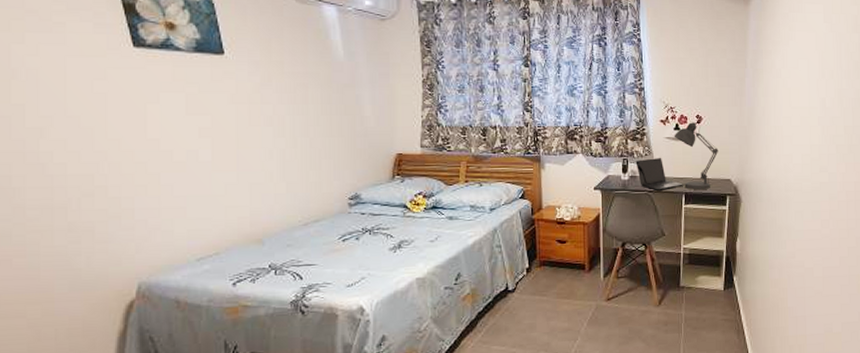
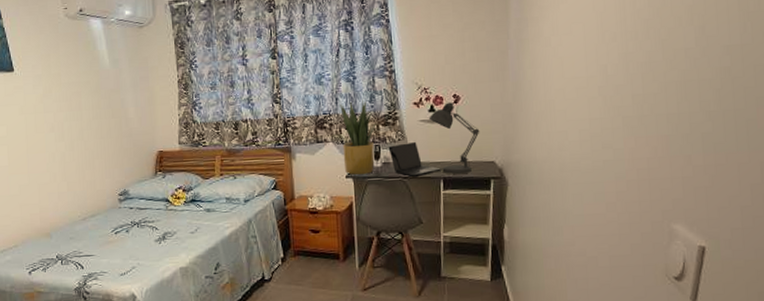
planter: none [591,112,626,187] -> present [340,98,378,175]

